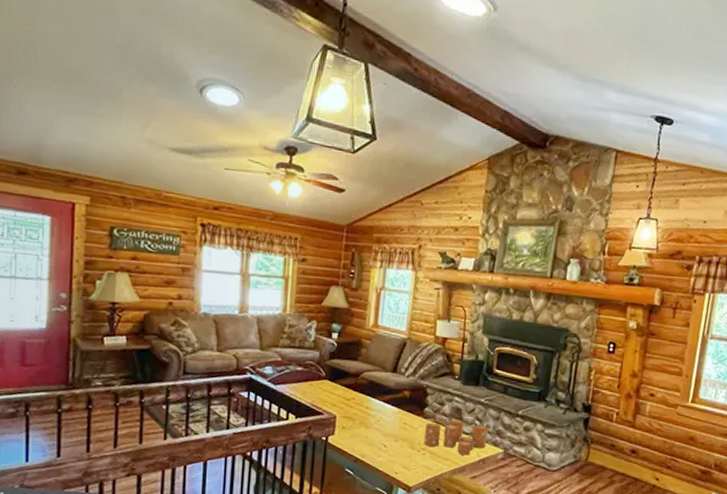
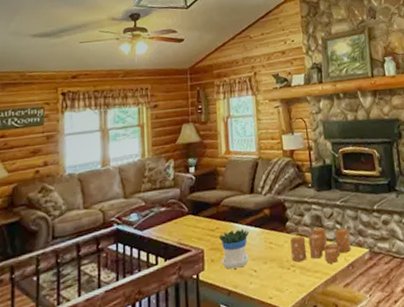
flowerpot: none [353,403,386,440] -> present [219,228,250,270]

